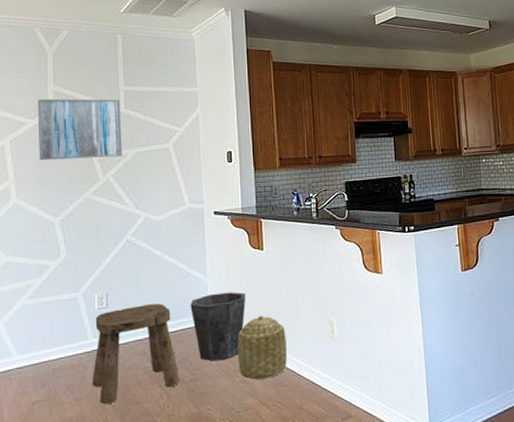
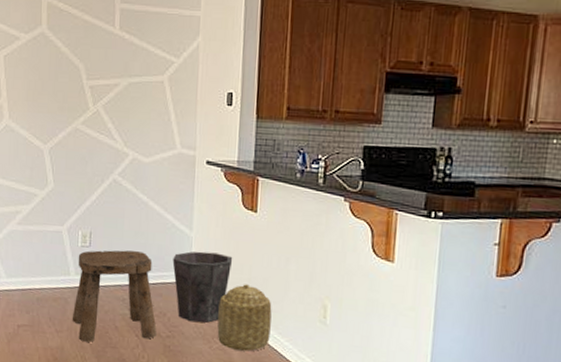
wall art: present [38,98,122,161] -> none [31,11,116,85]

